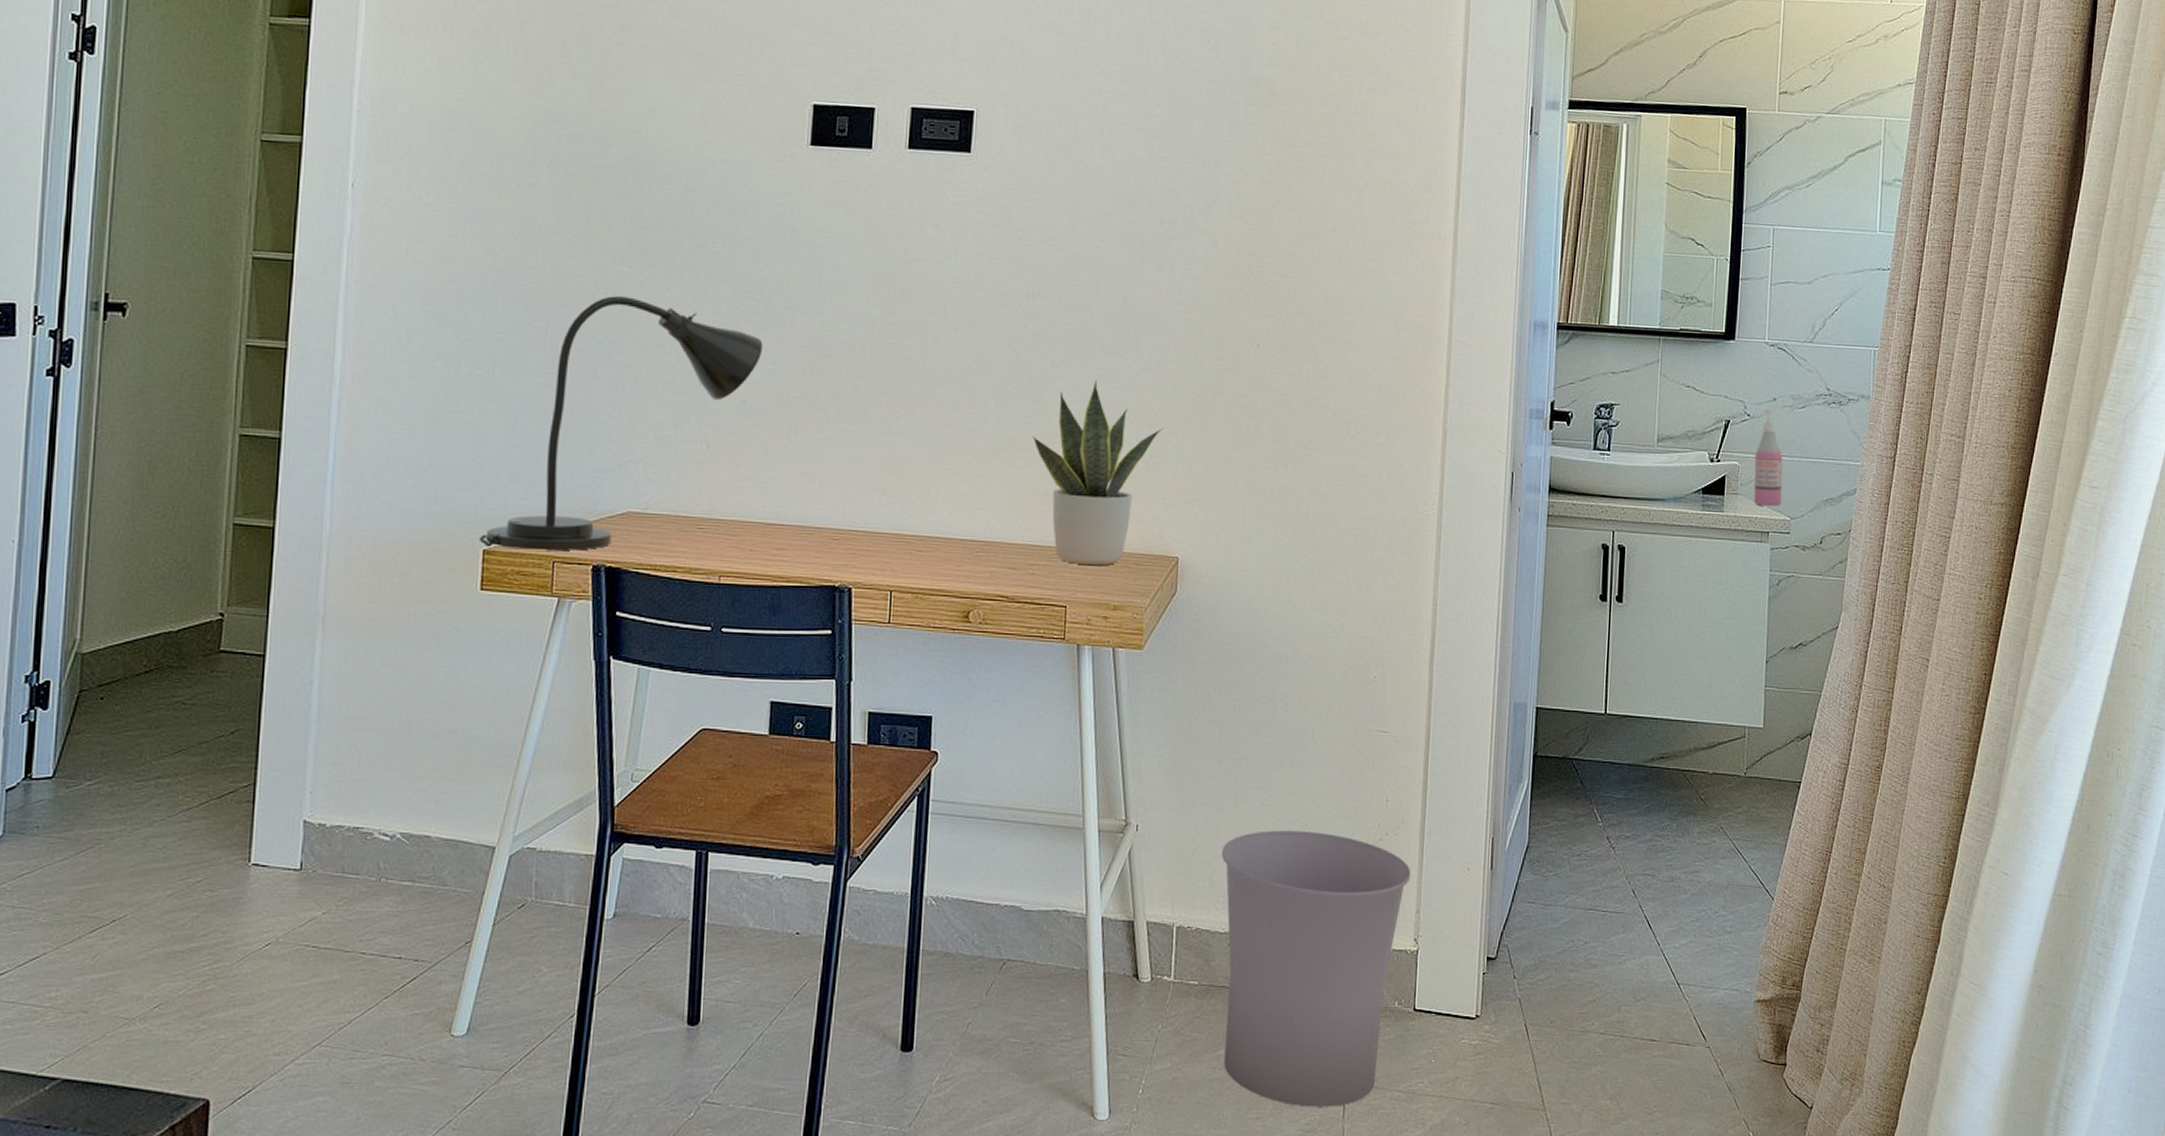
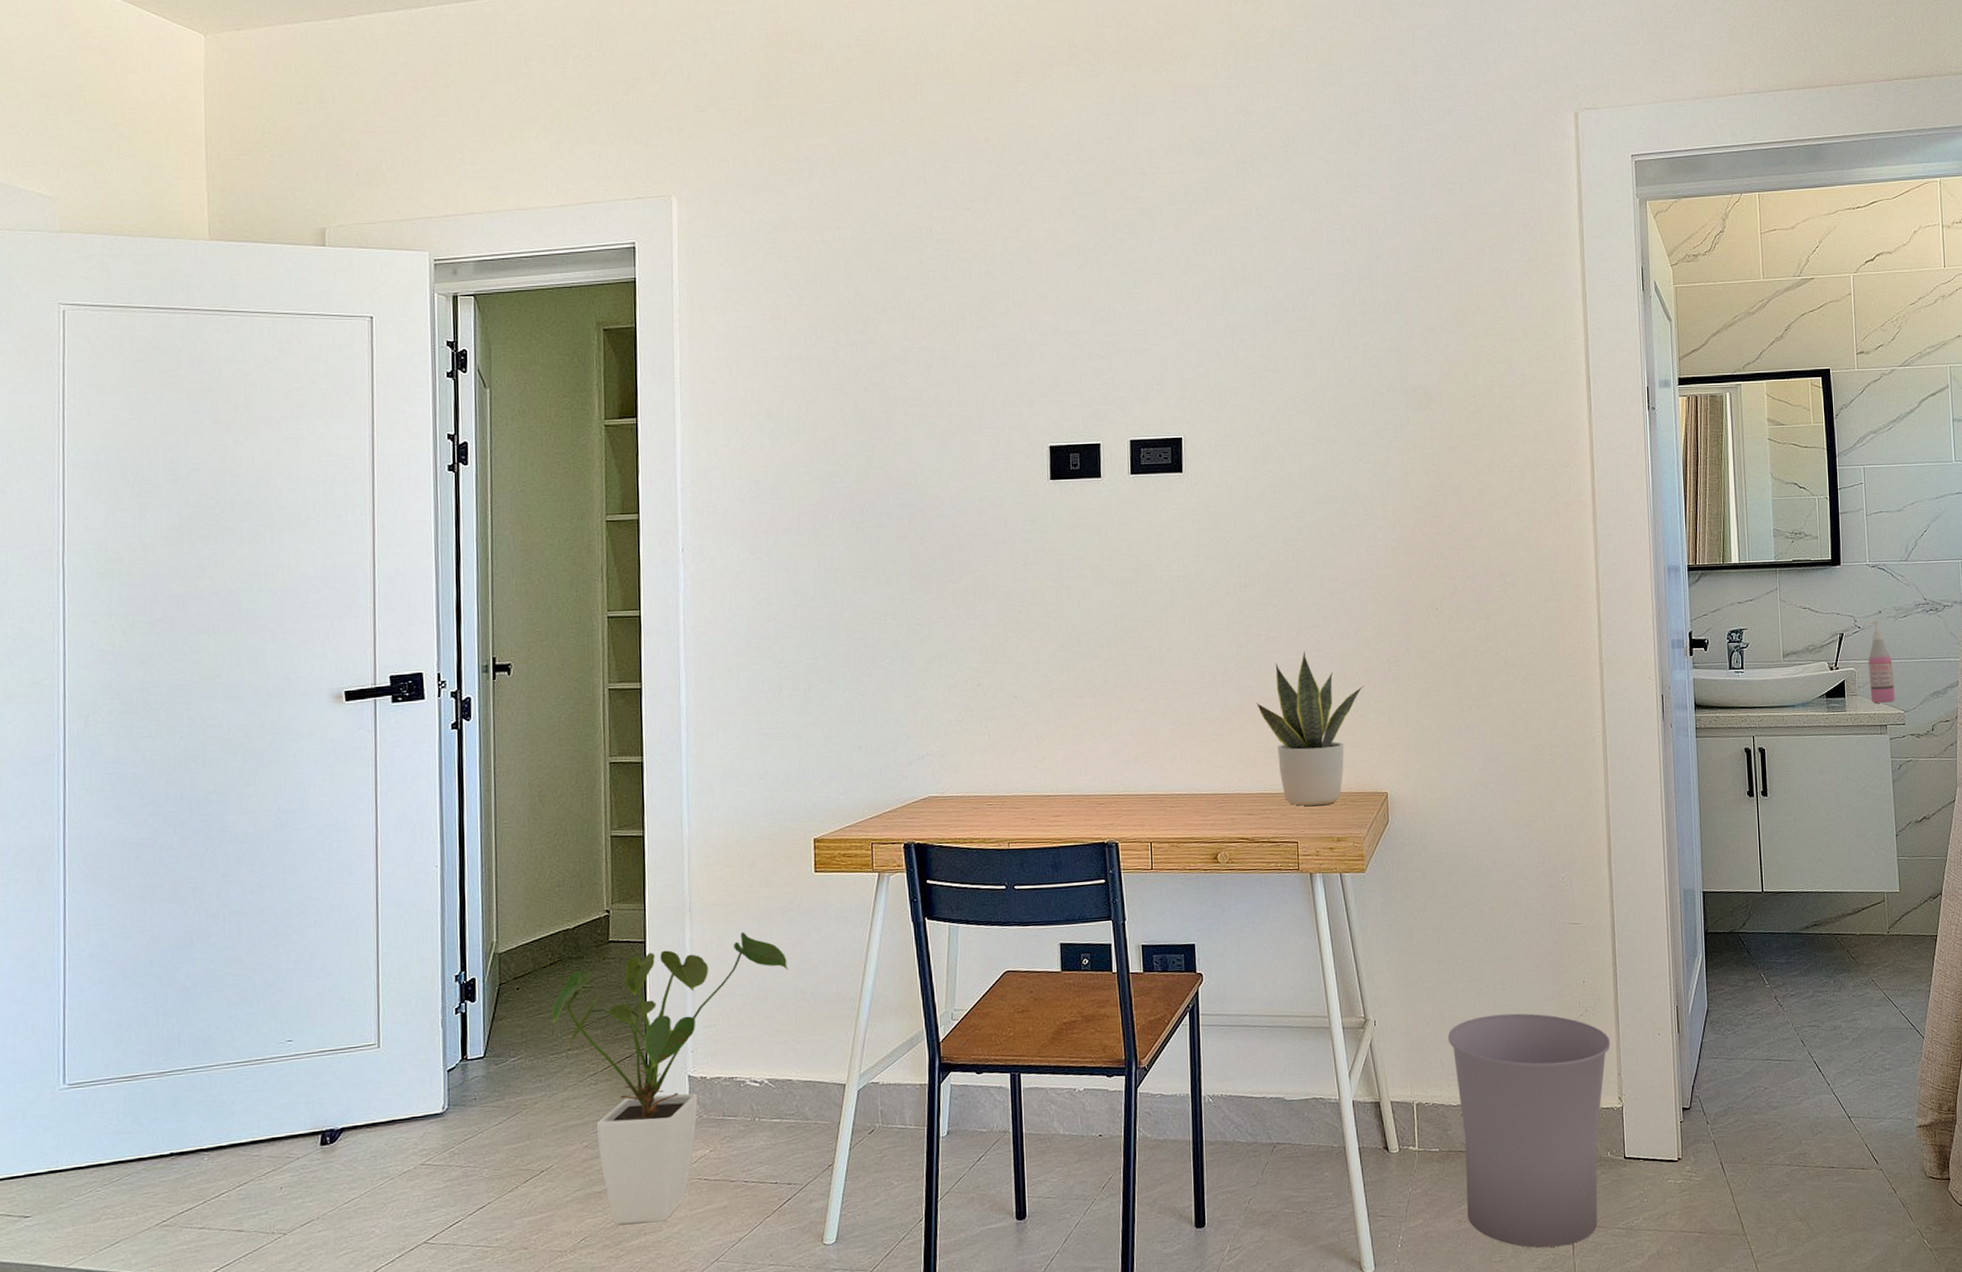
house plant: none [141,654,438,993] -> present [552,932,789,1225]
desk lamp: present [478,296,763,551] -> none [809,619,1027,837]

